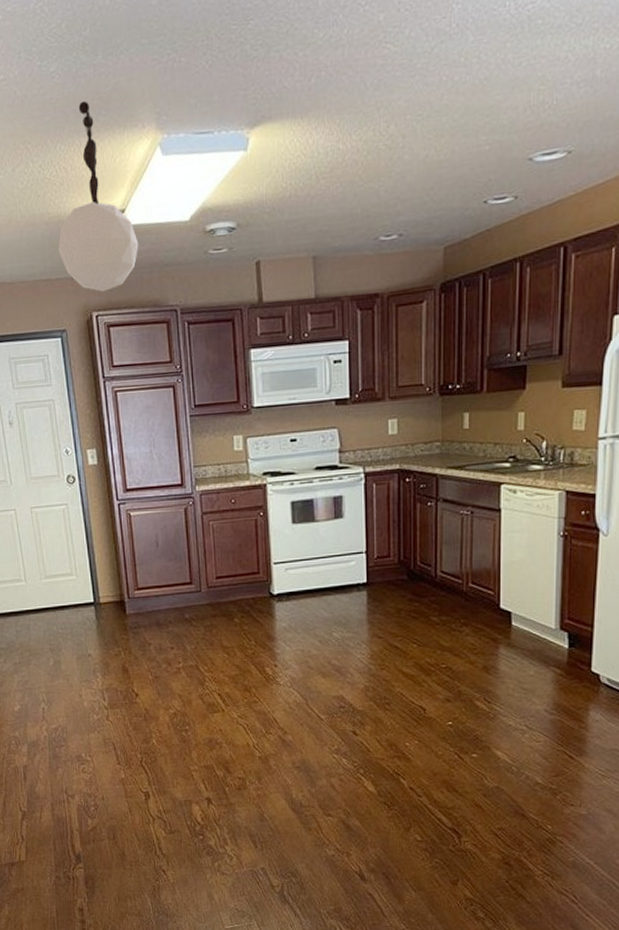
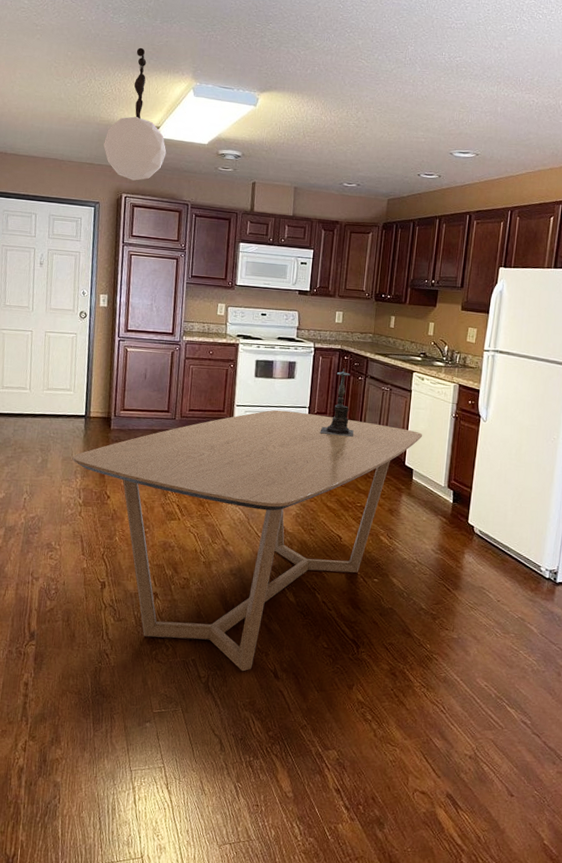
dining table: none [88,559,520,876] -> present [72,409,422,672]
candle holder: none [383,494,428,583] -> present [320,368,354,437]

